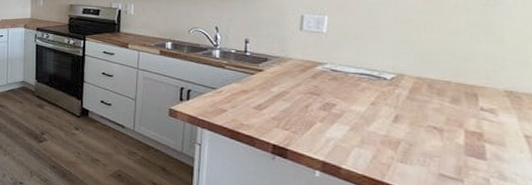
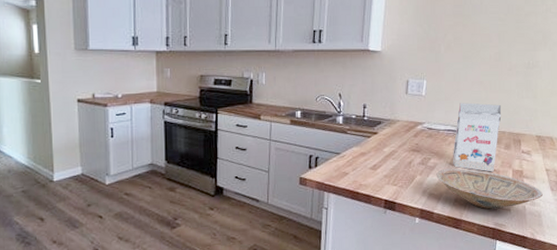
bowl: none [344,118,521,177] -> present [436,168,543,209]
gift box: none [368,43,444,130] -> present [453,103,502,172]

